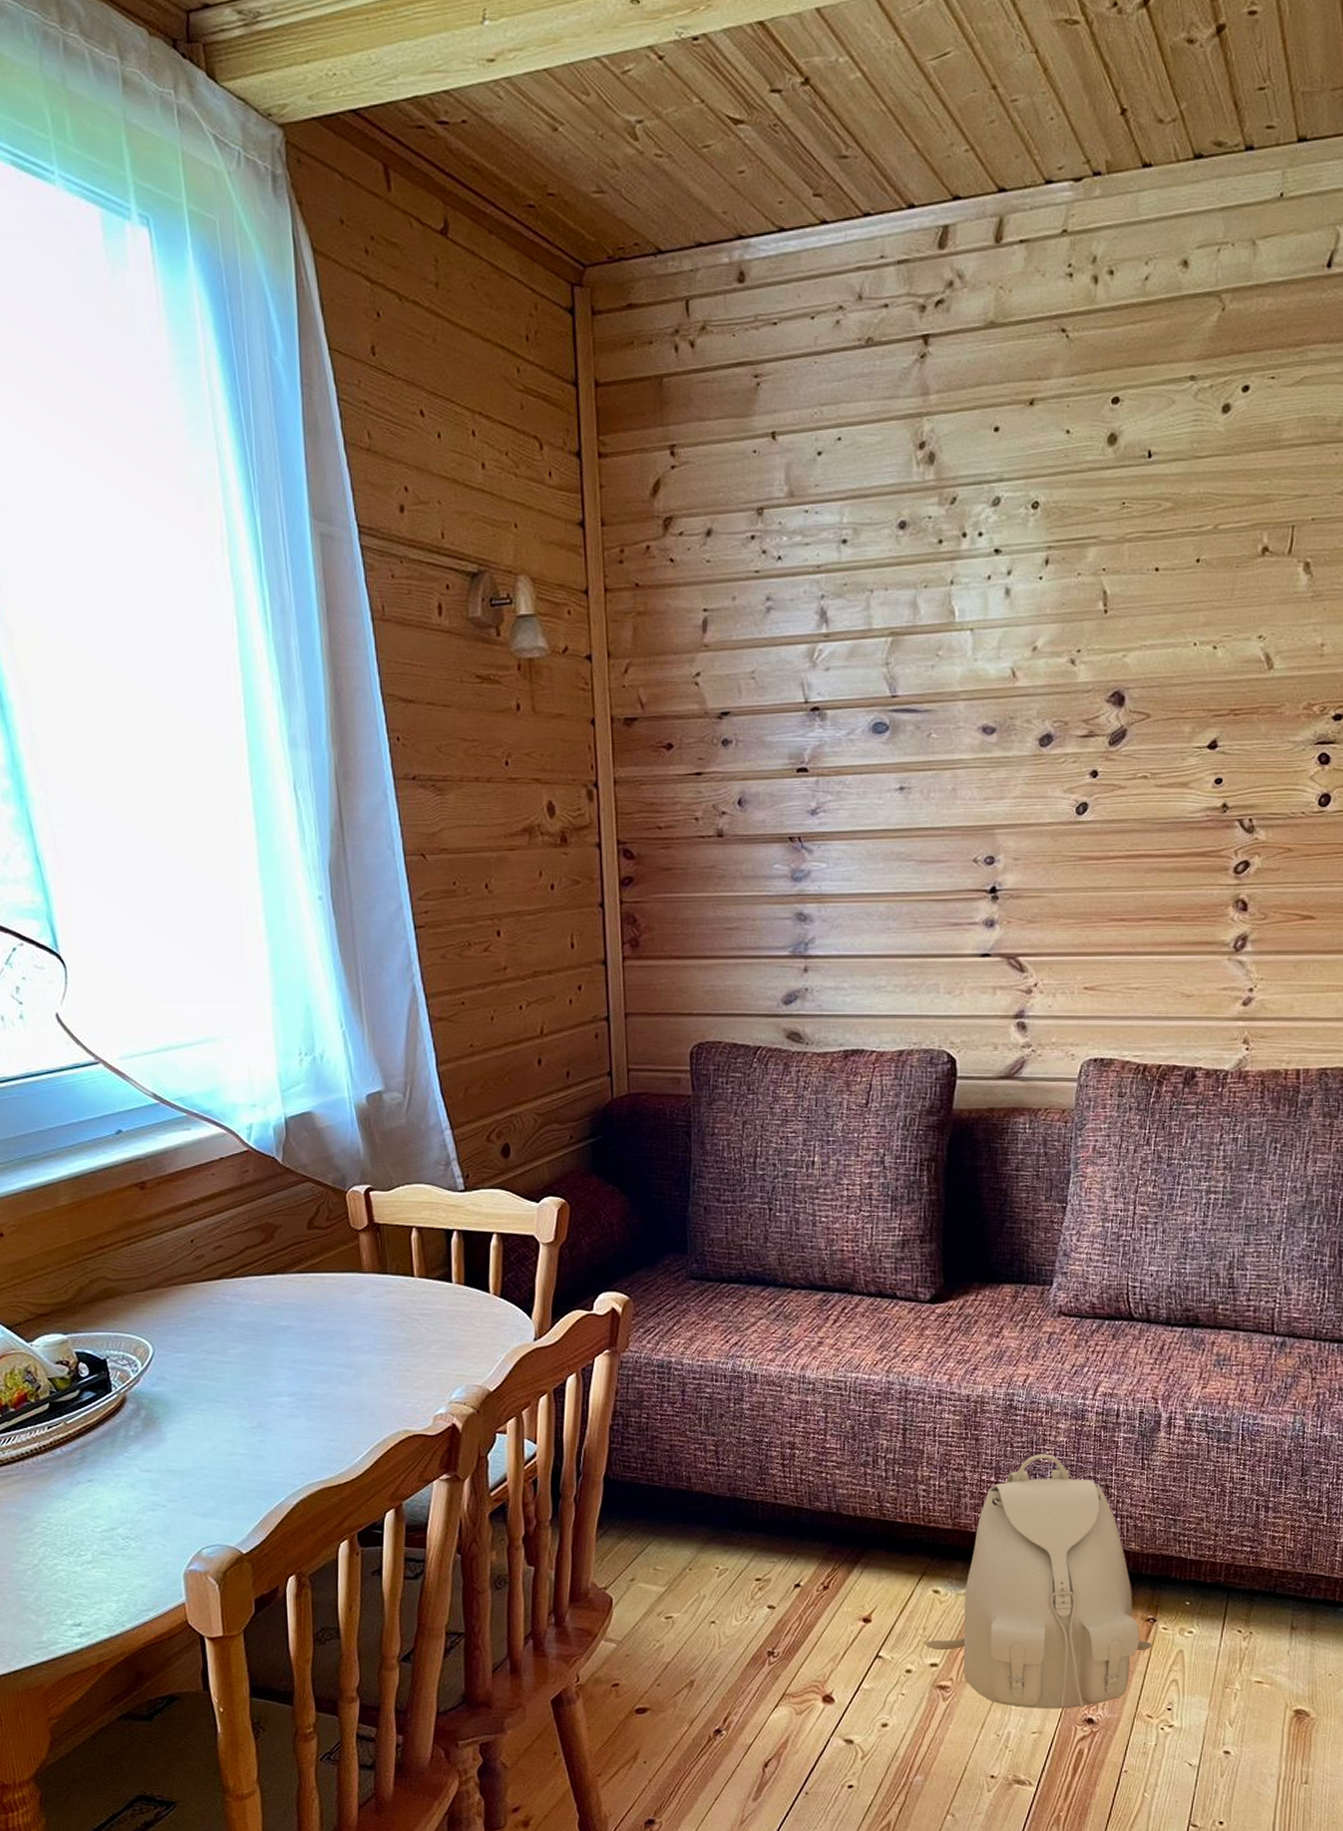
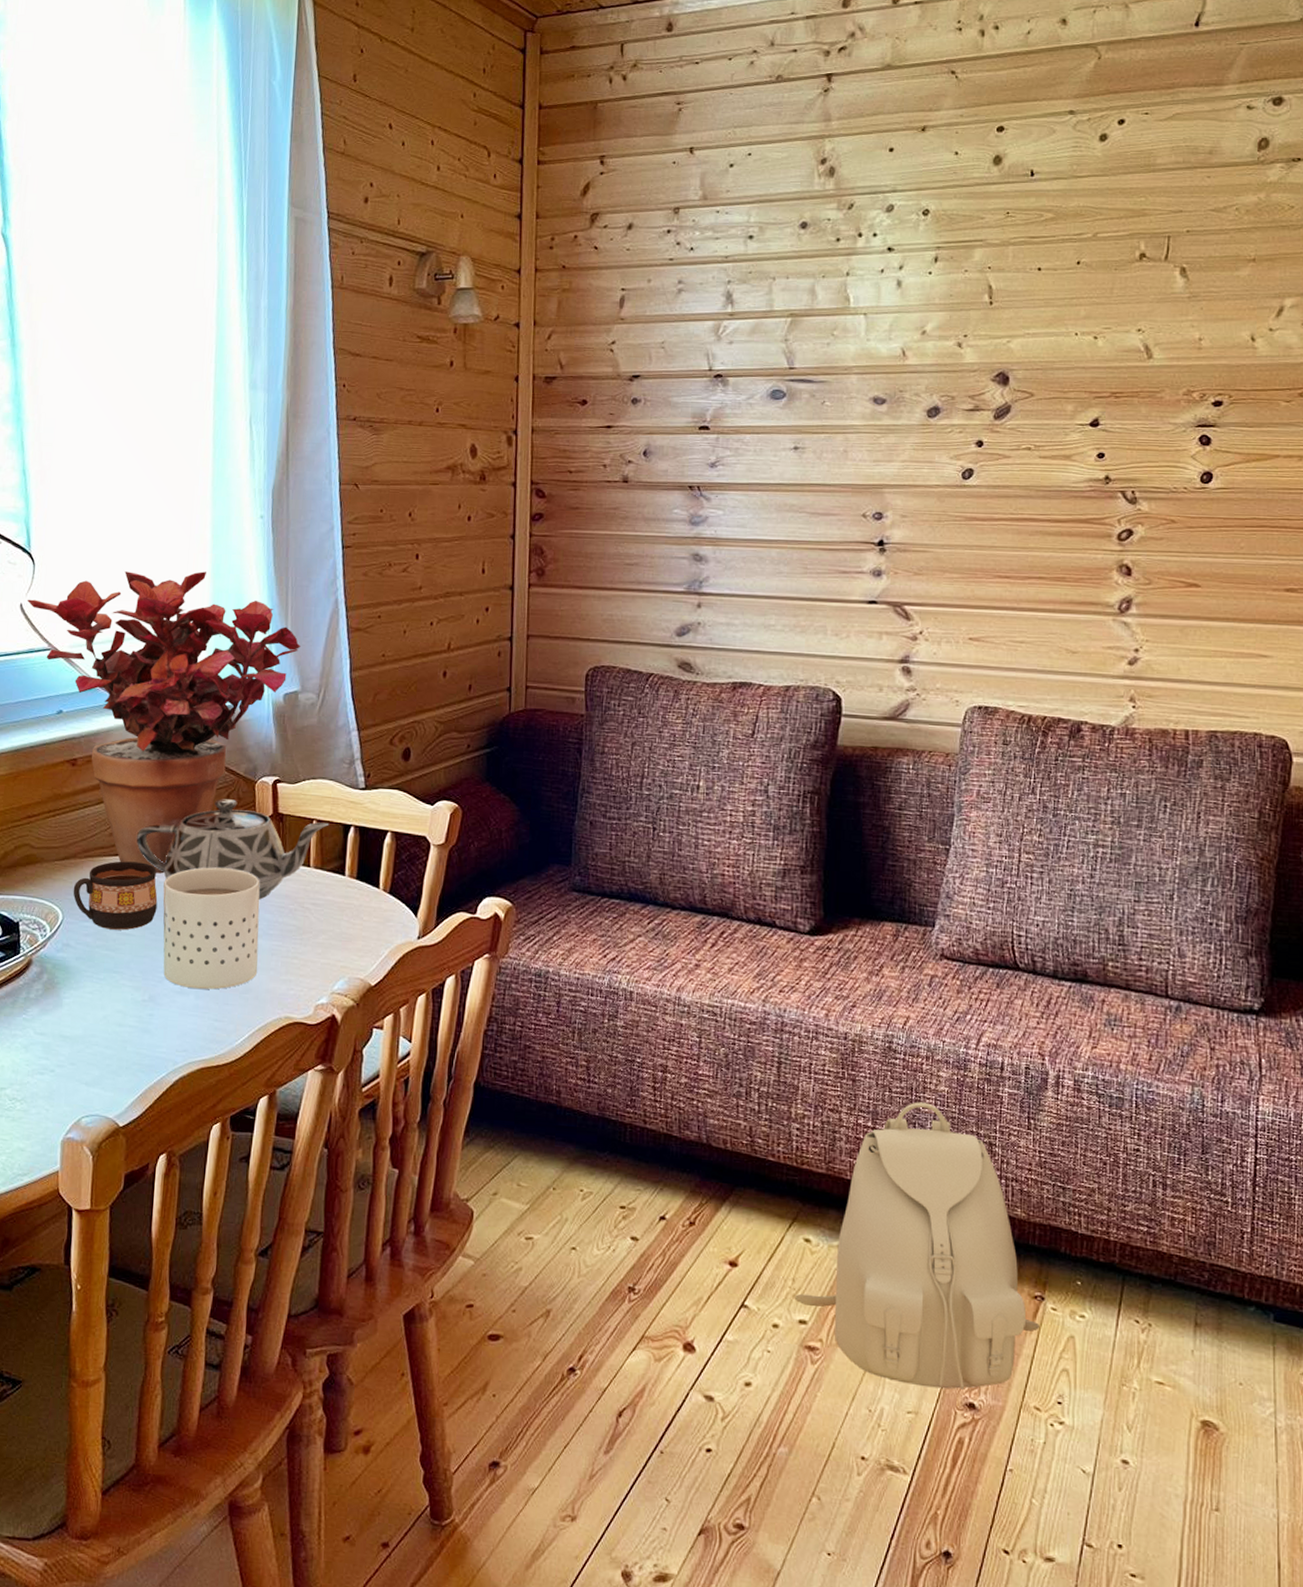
potted plant: none [64,964,380,1296] -> present [27,571,301,874]
cup: none [160,1286,255,1358] -> present [73,861,158,931]
teapot: none [222,1212,430,1315] -> present [136,799,330,900]
mug: none [259,1285,370,1411] -> present [163,867,260,990]

